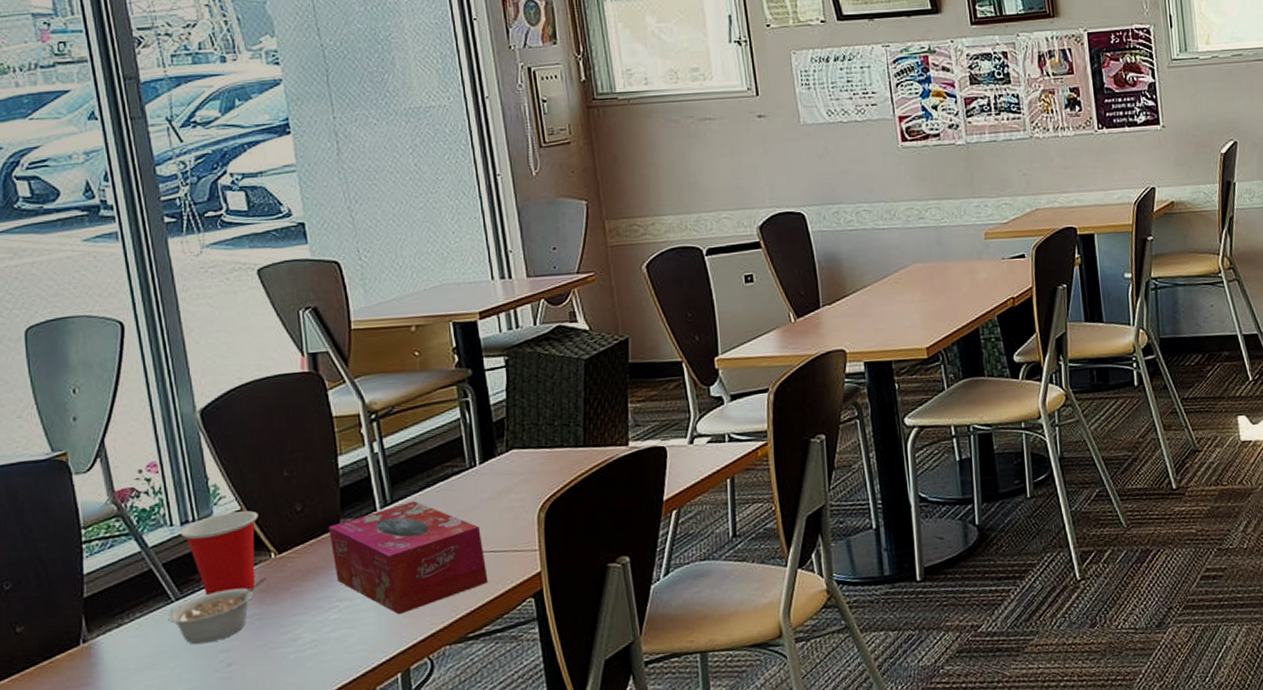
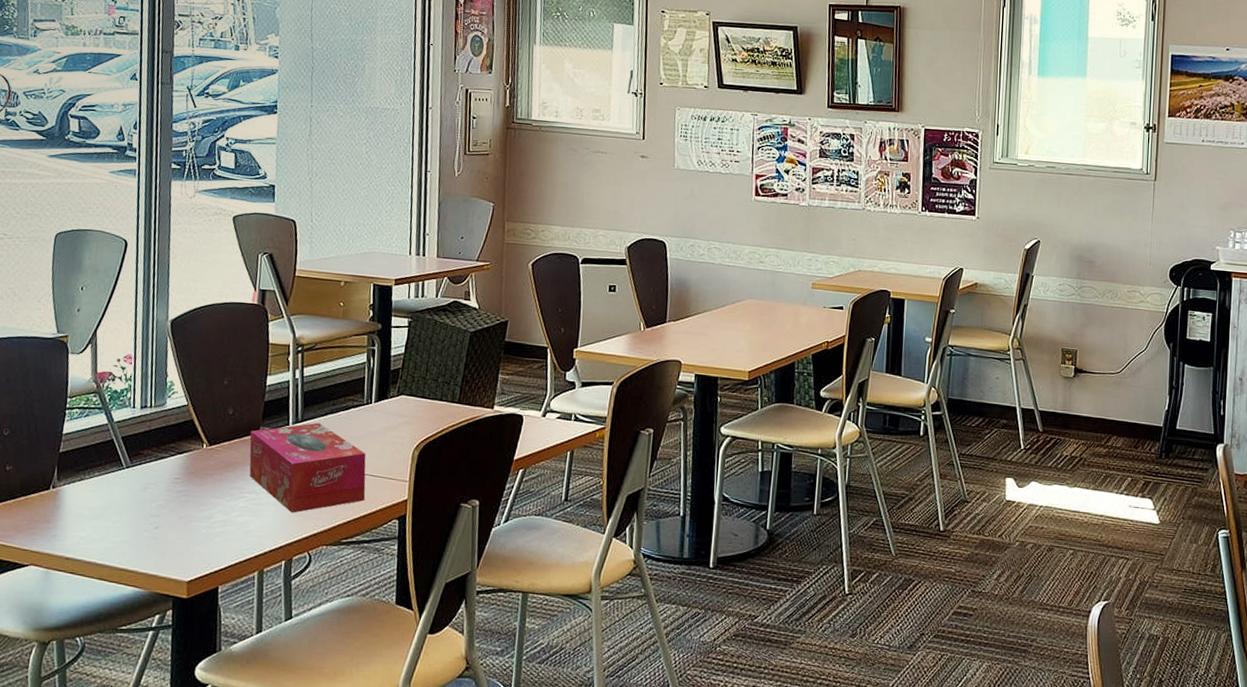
legume: present [168,578,266,645] -> none [118,463,197,507]
cup: present [179,510,258,596] -> none [138,405,200,472]

